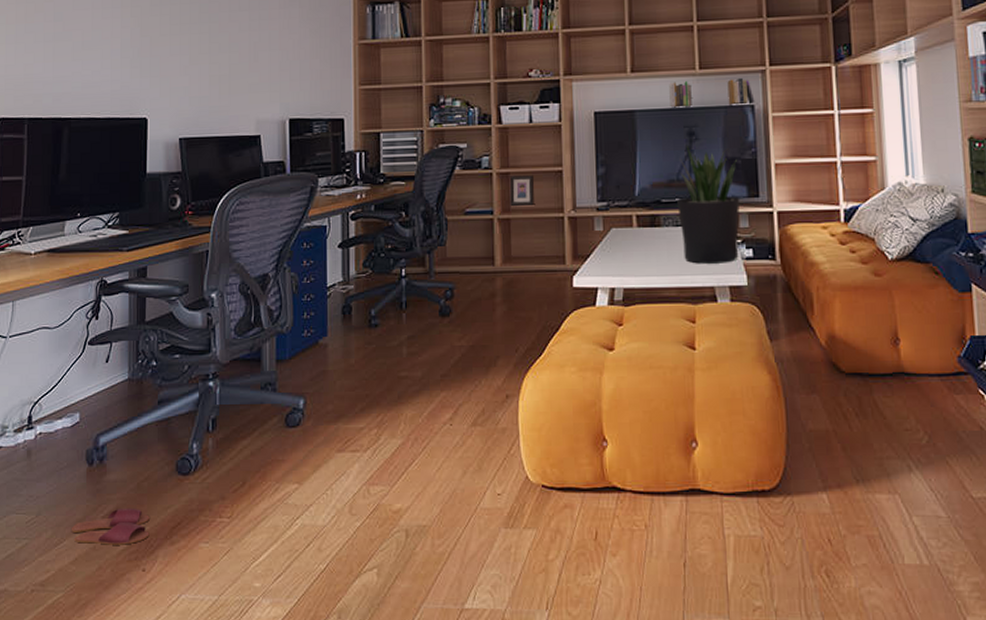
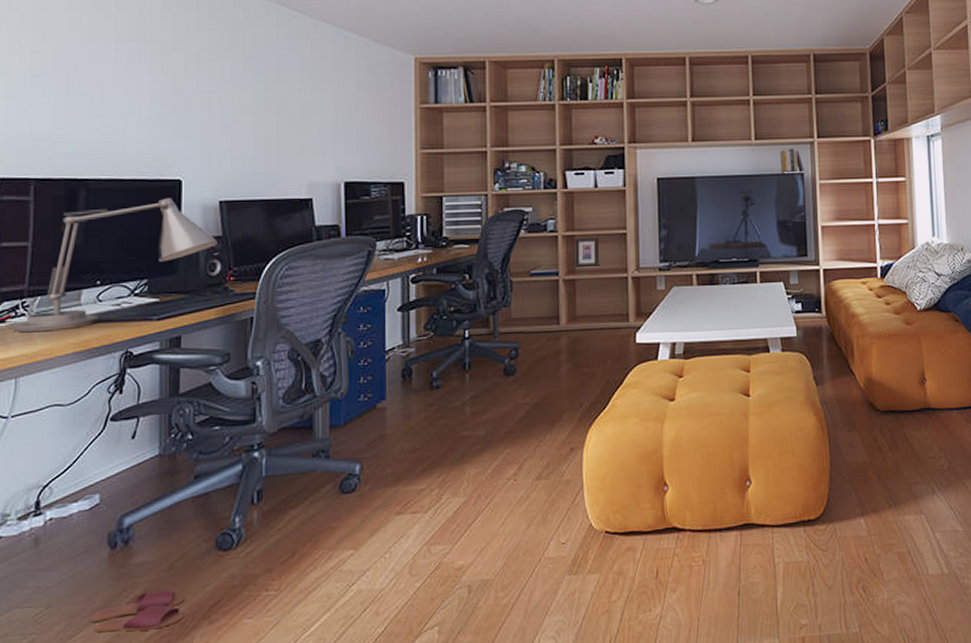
desk lamp: none [11,135,178,260] -> present [13,197,217,333]
books: present [669,81,692,108] -> none [727,151,748,175]
planter: present [677,144,740,264] -> none [734,209,791,318]

